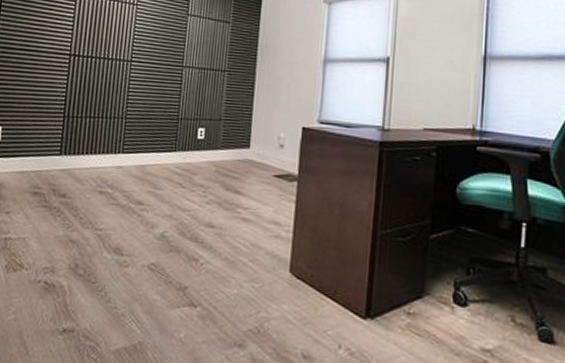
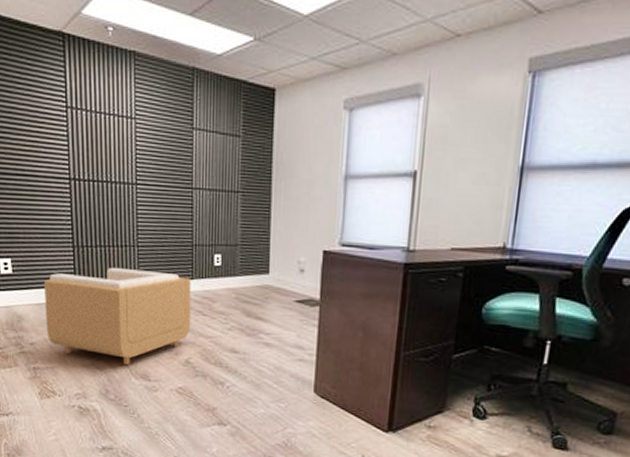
armchair: none [24,137,174,239] -> present [44,267,192,366]

